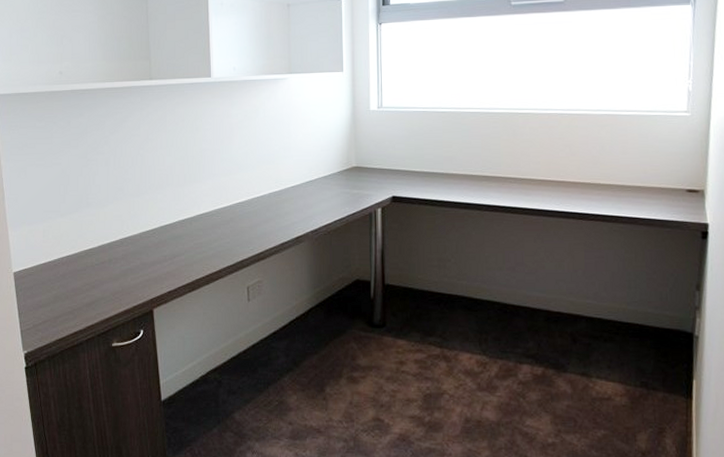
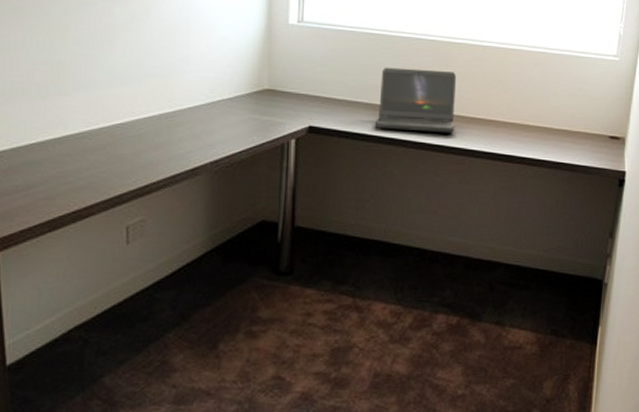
laptop computer: none [450,139,527,196] -> present [374,67,457,133]

